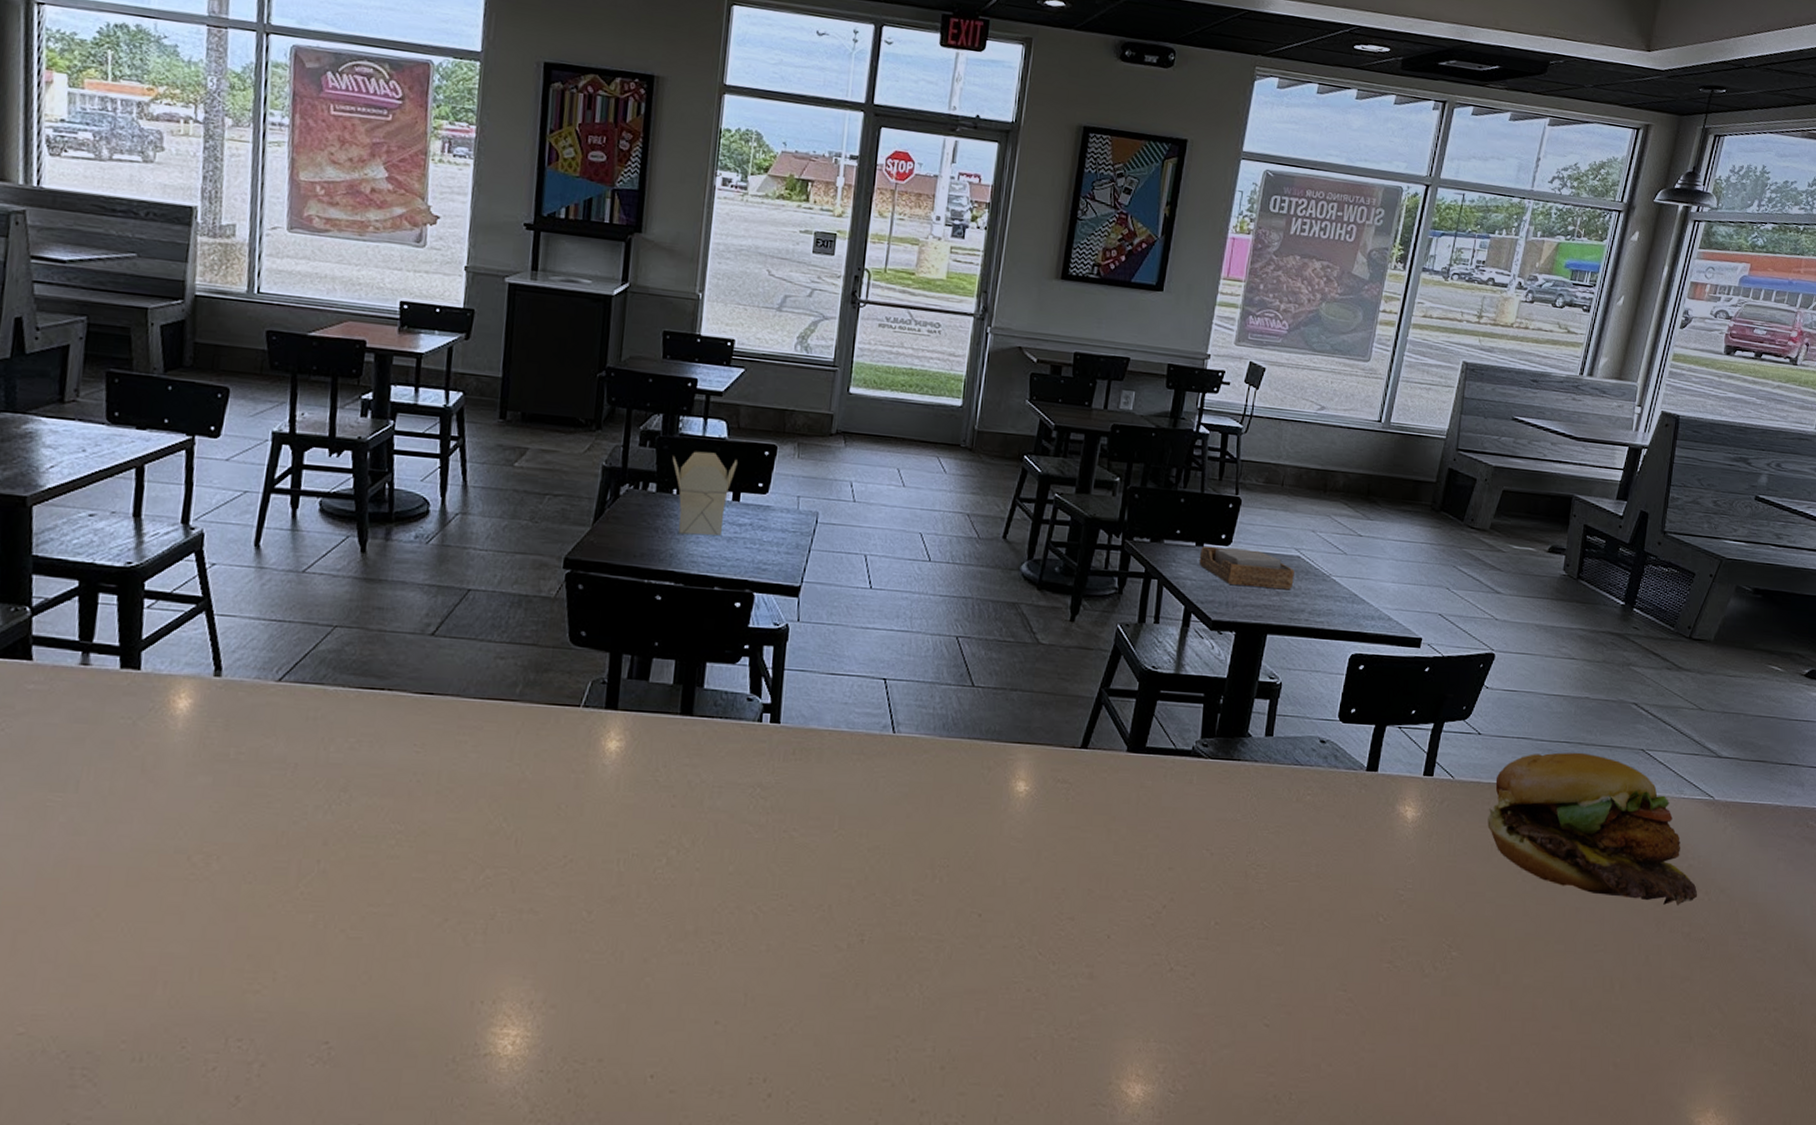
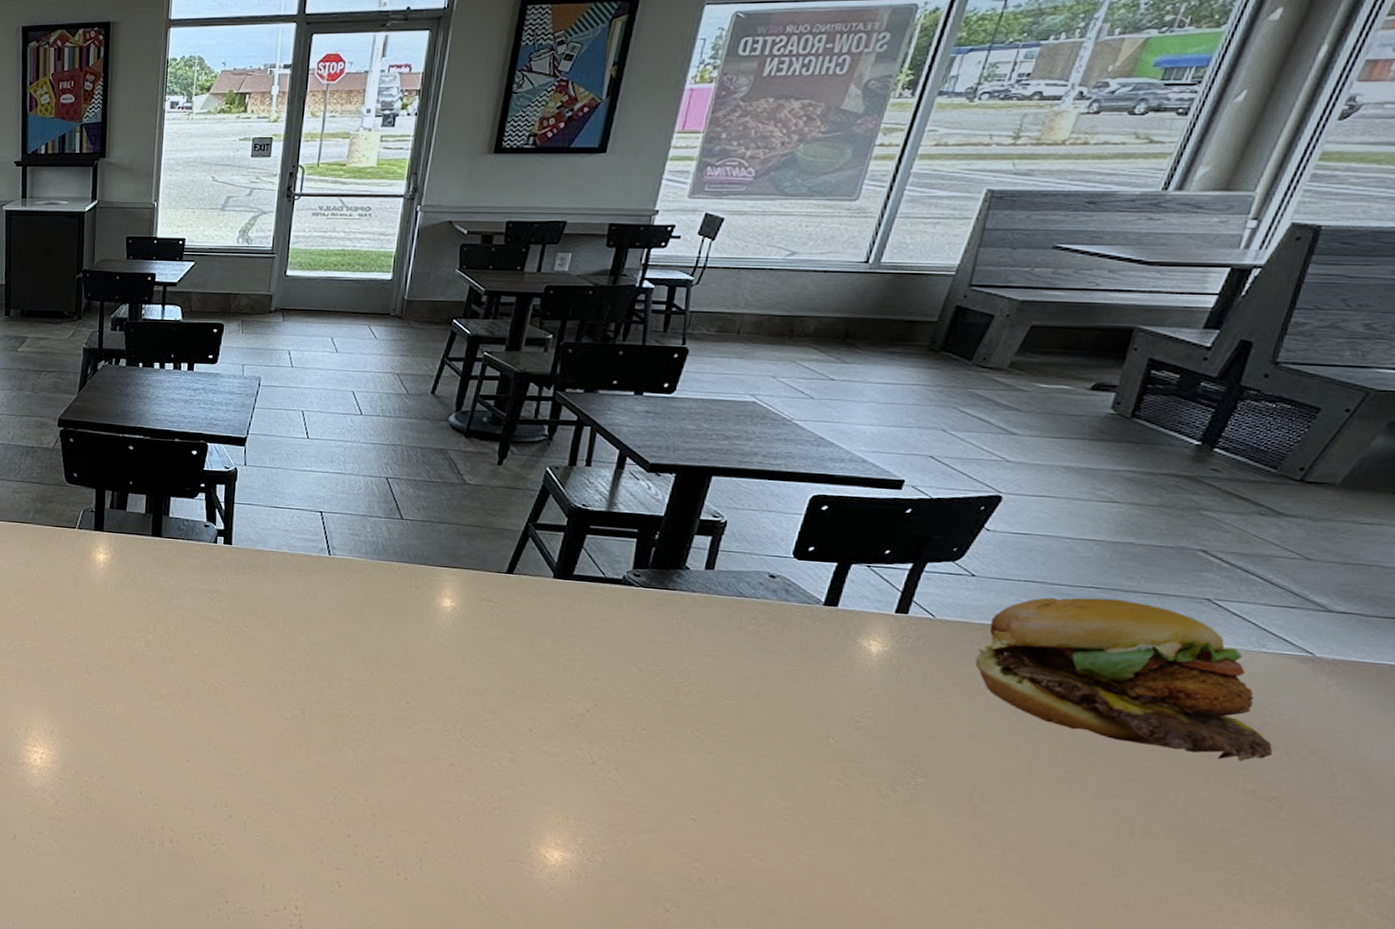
takeout container: present [672,451,738,537] -> none [138,332,191,400]
napkin holder: present [1199,545,1295,590] -> none [637,394,748,435]

